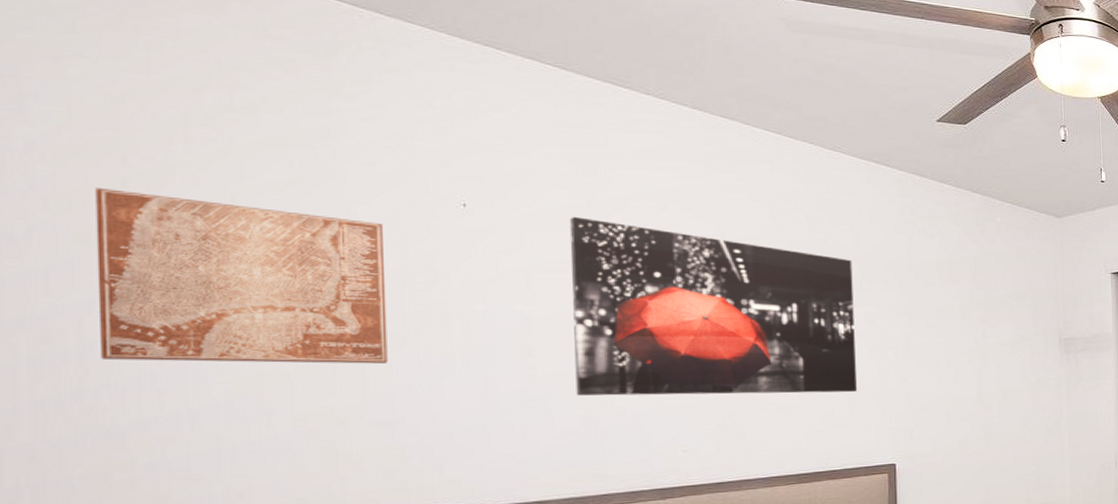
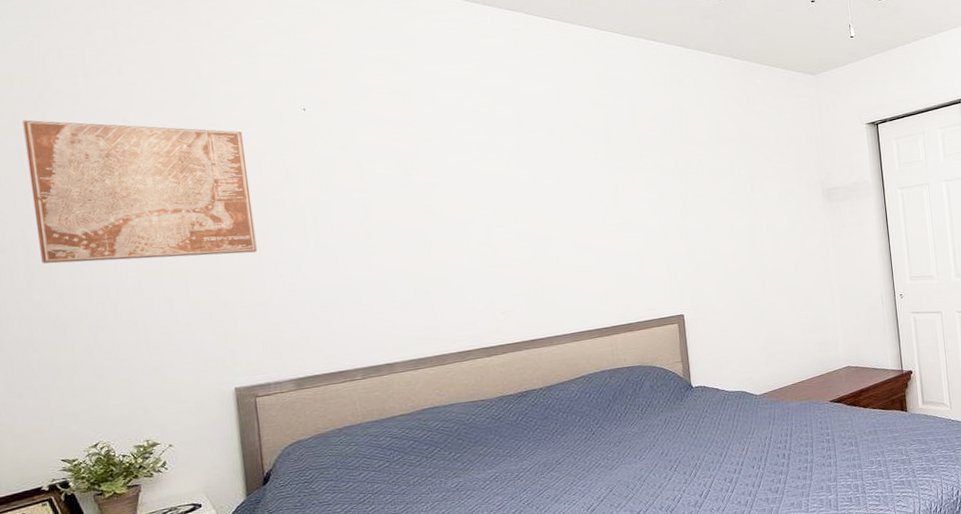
wall art: present [569,216,857,396] -> none [389,111,645,270]

